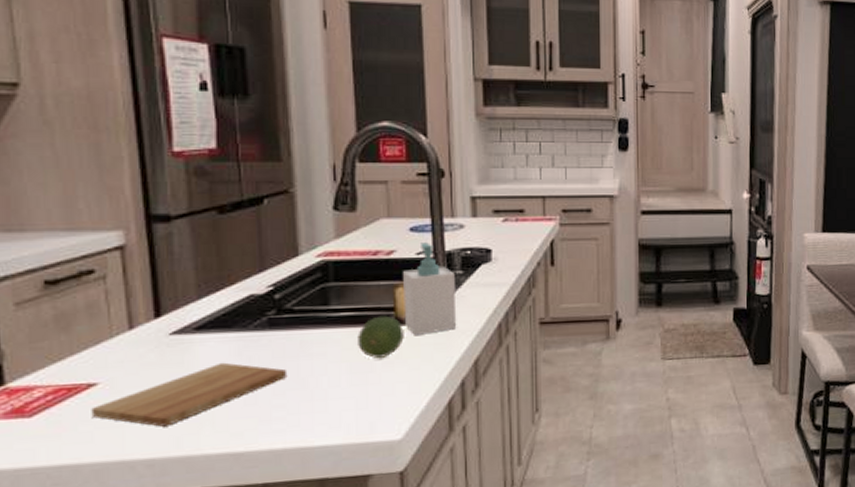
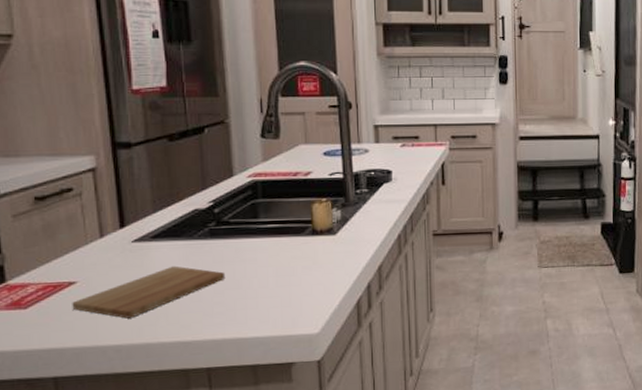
fruit: present [358,315,404,358] -> none [282,227,320,264]
soap bottle: present [403,242,457,335] -> none [318,165,364,244]

